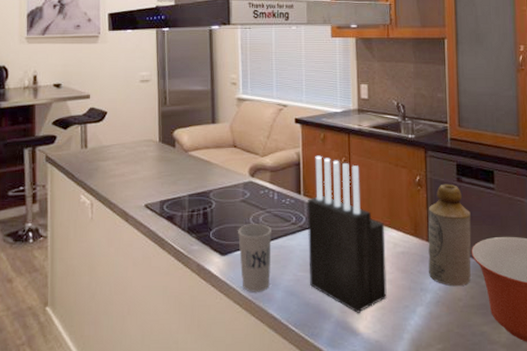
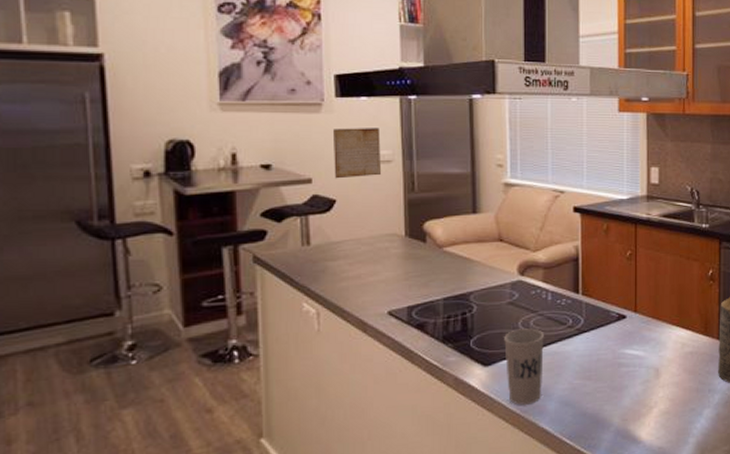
periodic table: none [106,54,141,95] -> present [334,128,381,179]
knife block: present [307,155,387,313] -> none [585,249,673,420]

